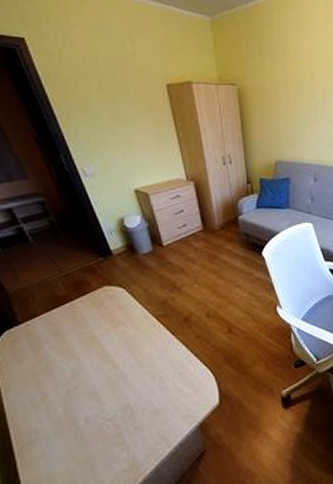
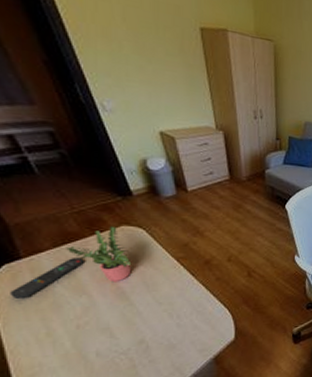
remote control: none [11,321,72,365] -> present [10,258,84,300]
potted plant: none [56,287,115,344] -> present [66,226,132,281]

